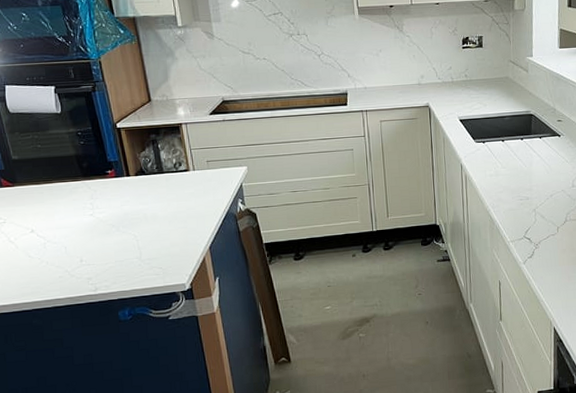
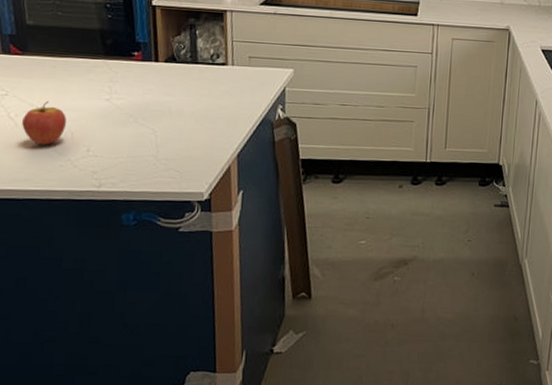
fruit: none [21,223,59,262] -> present [22,101,66,145]

